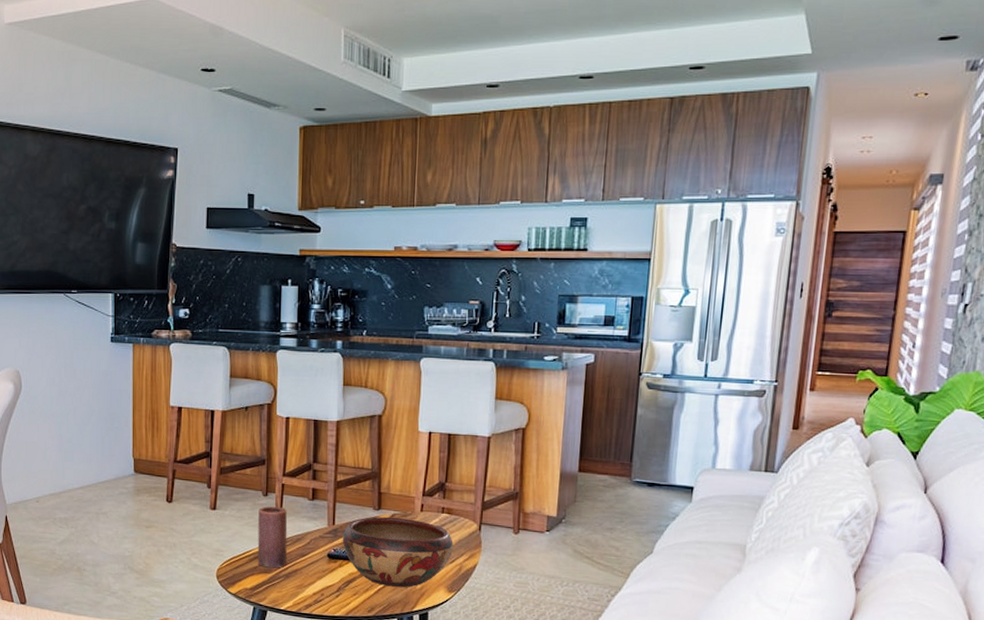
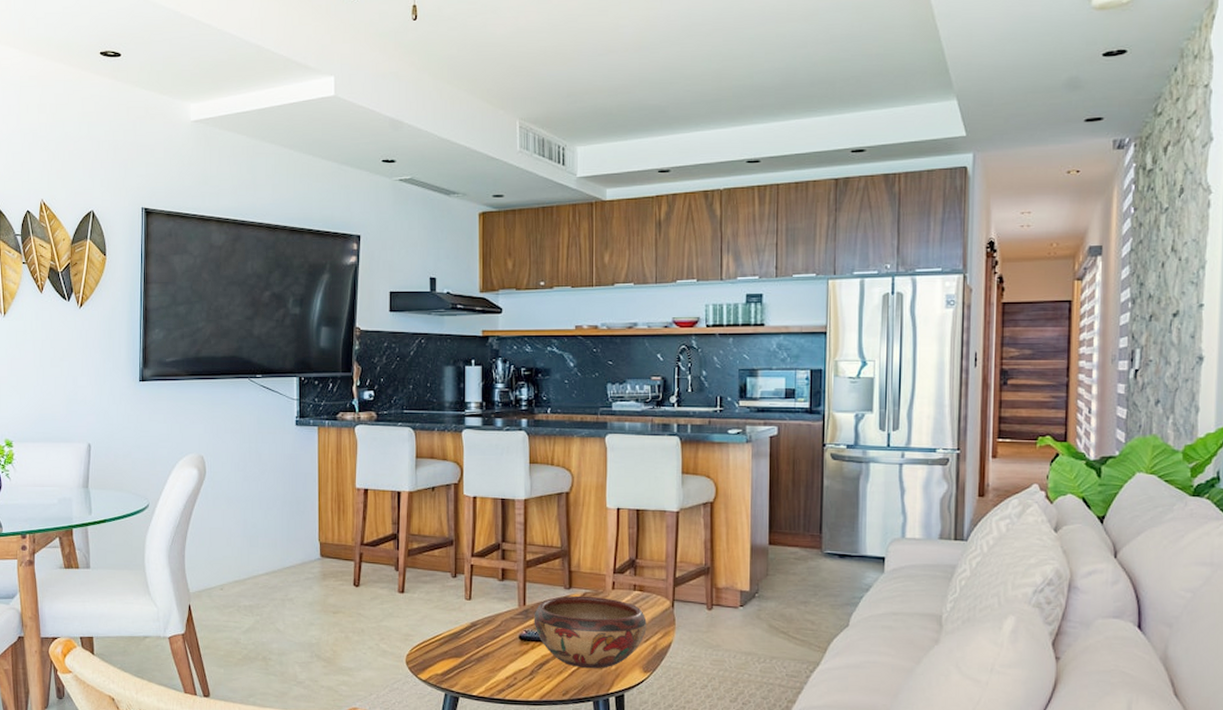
candle: present [257,506,287,568] -> none [447,588,478,652]

